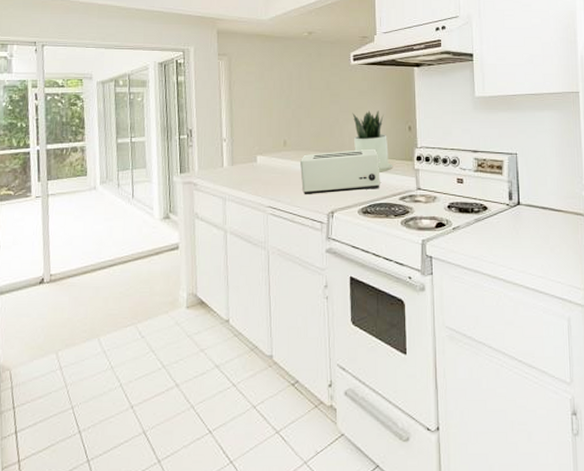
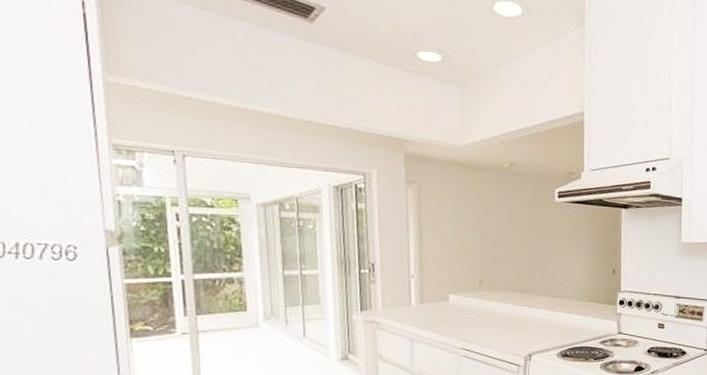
toaster: present [299,148,380,195] -> none [496,291,582,337]
planter: present [352,110,393,174] -> none [554,251,595,317]

